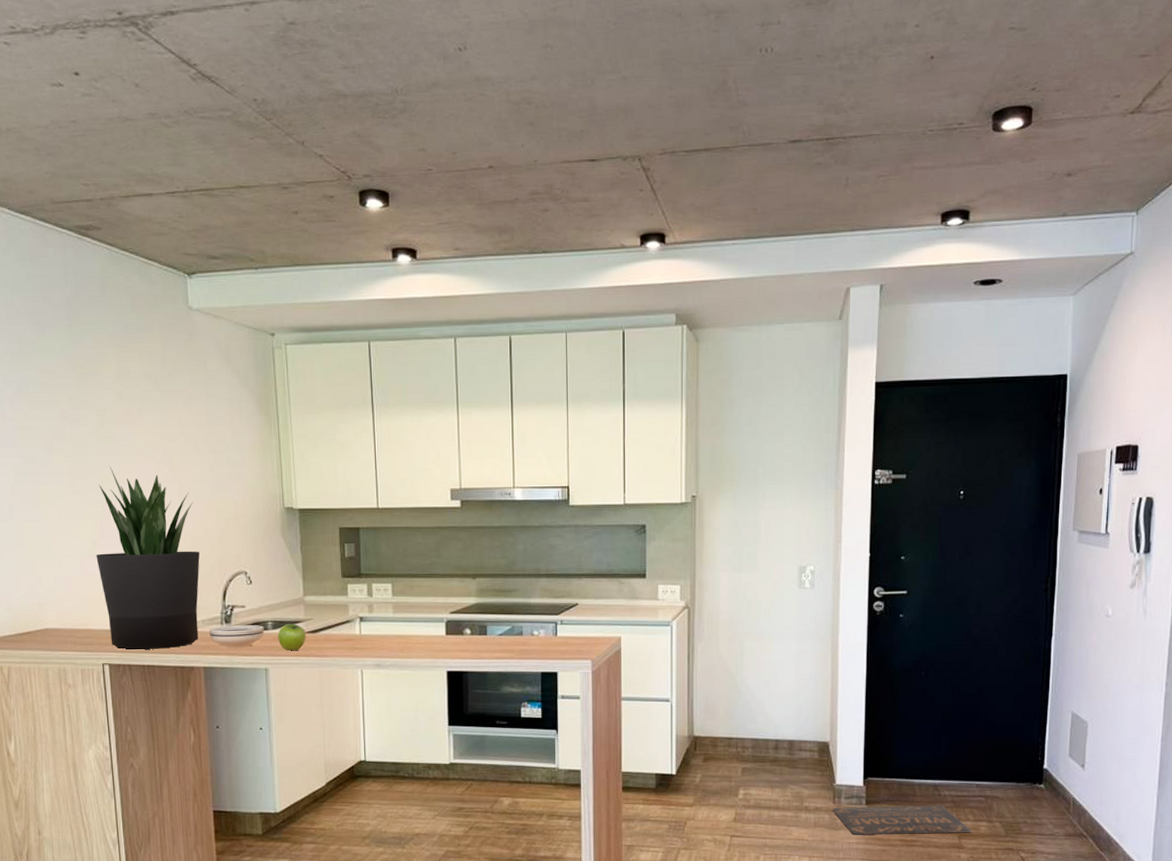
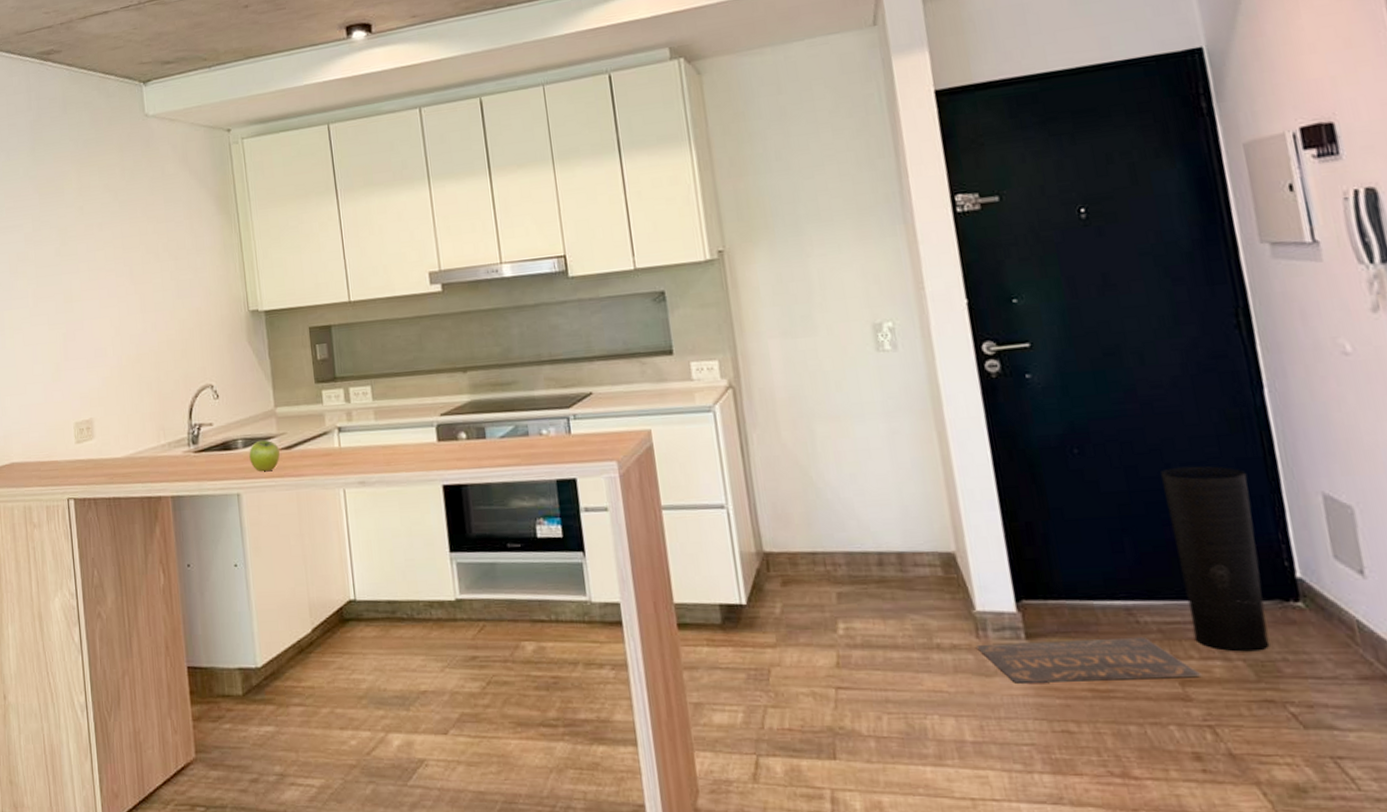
planter: present [96,466,200,649] -> none [60,285,165,481]
bowl: present [209,625,264,649] -> none [176,444,235,474]
umbrella stand: none [973,688,1029,817] -> present [1161,466,1270,652]

